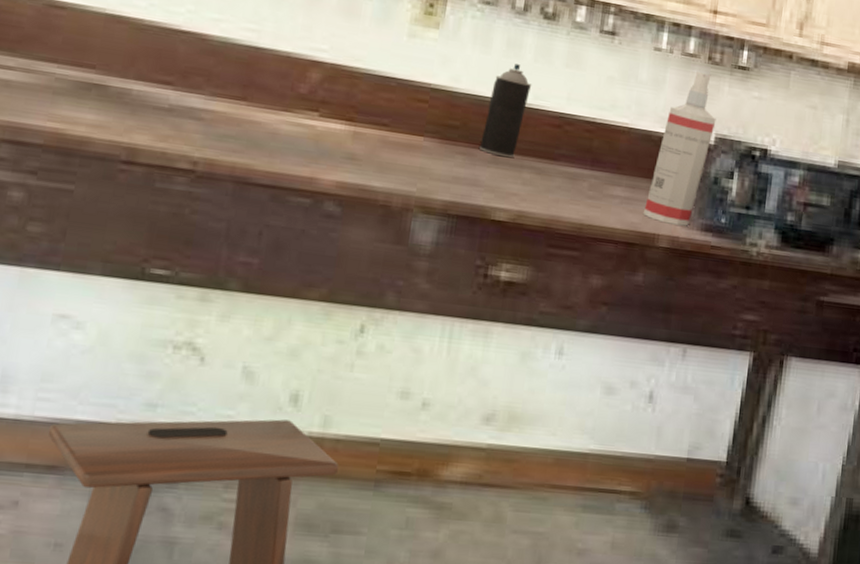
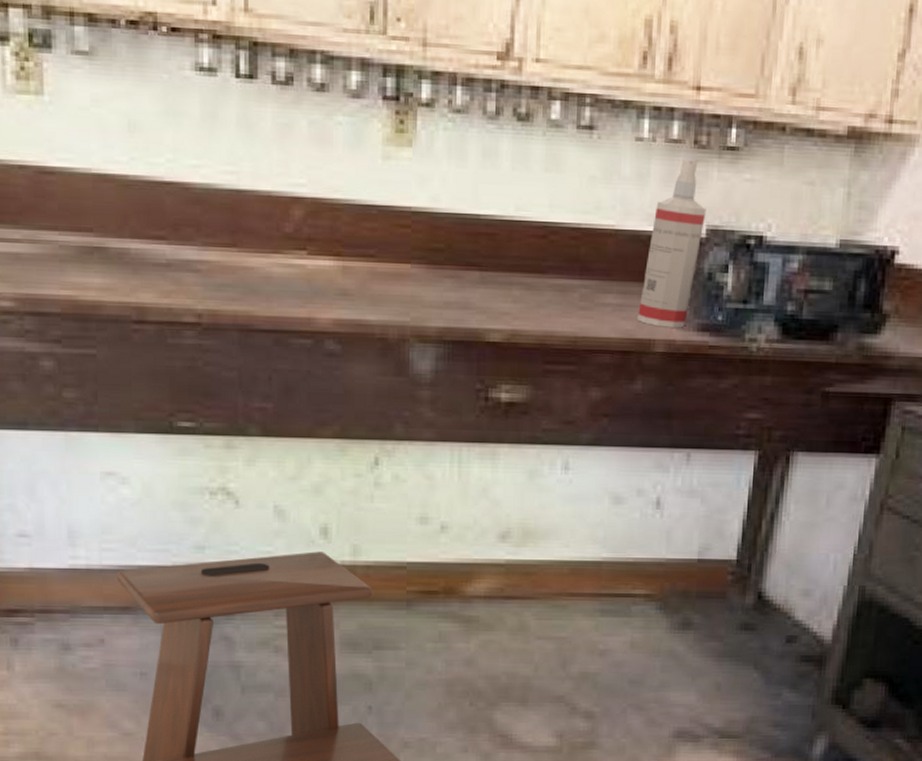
spray can: present [478,64,532,158] -> none [466,174,513,276]

